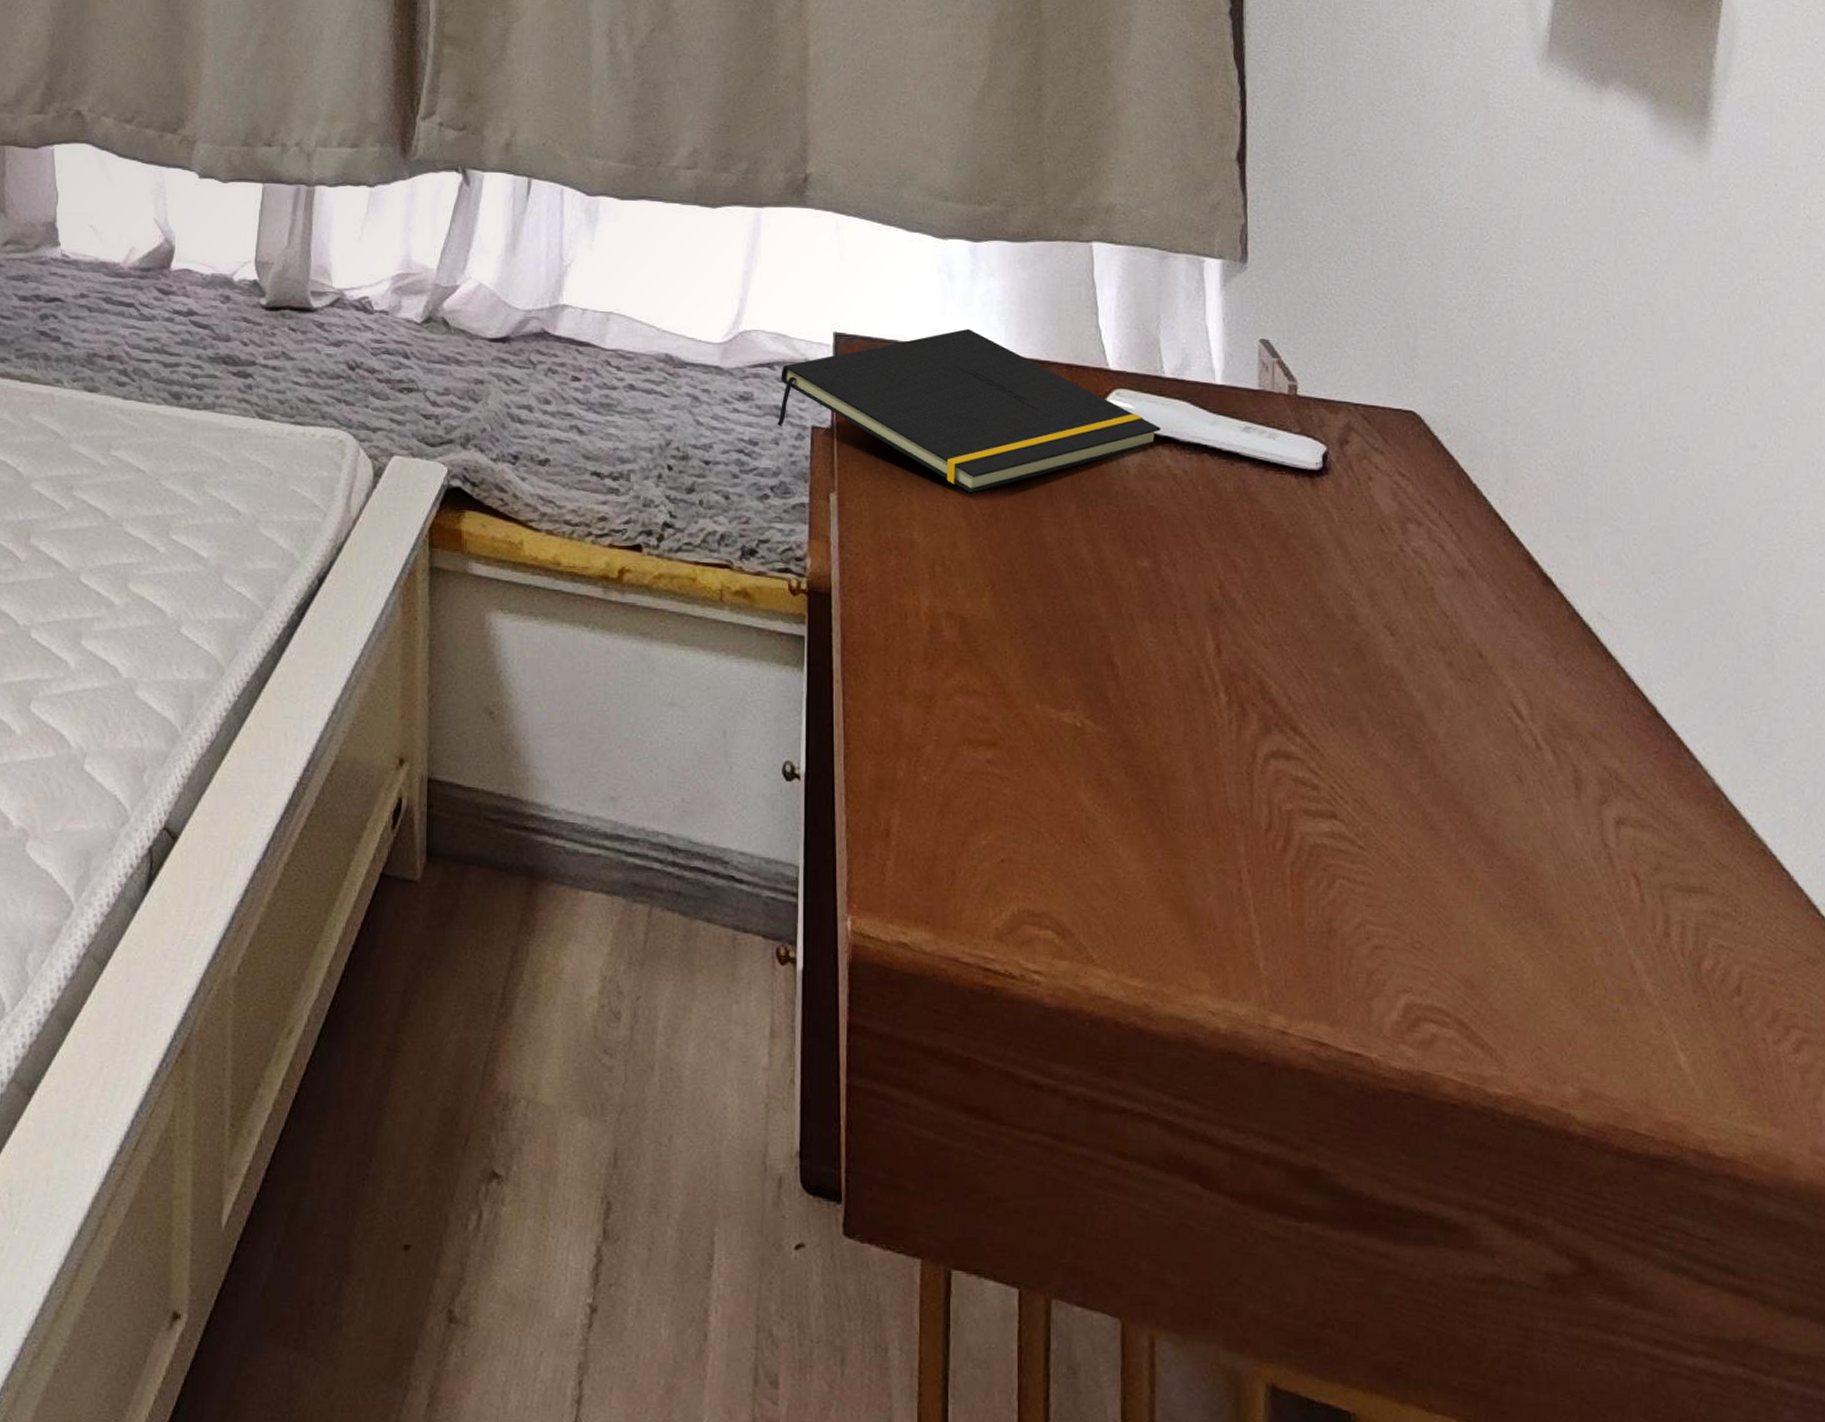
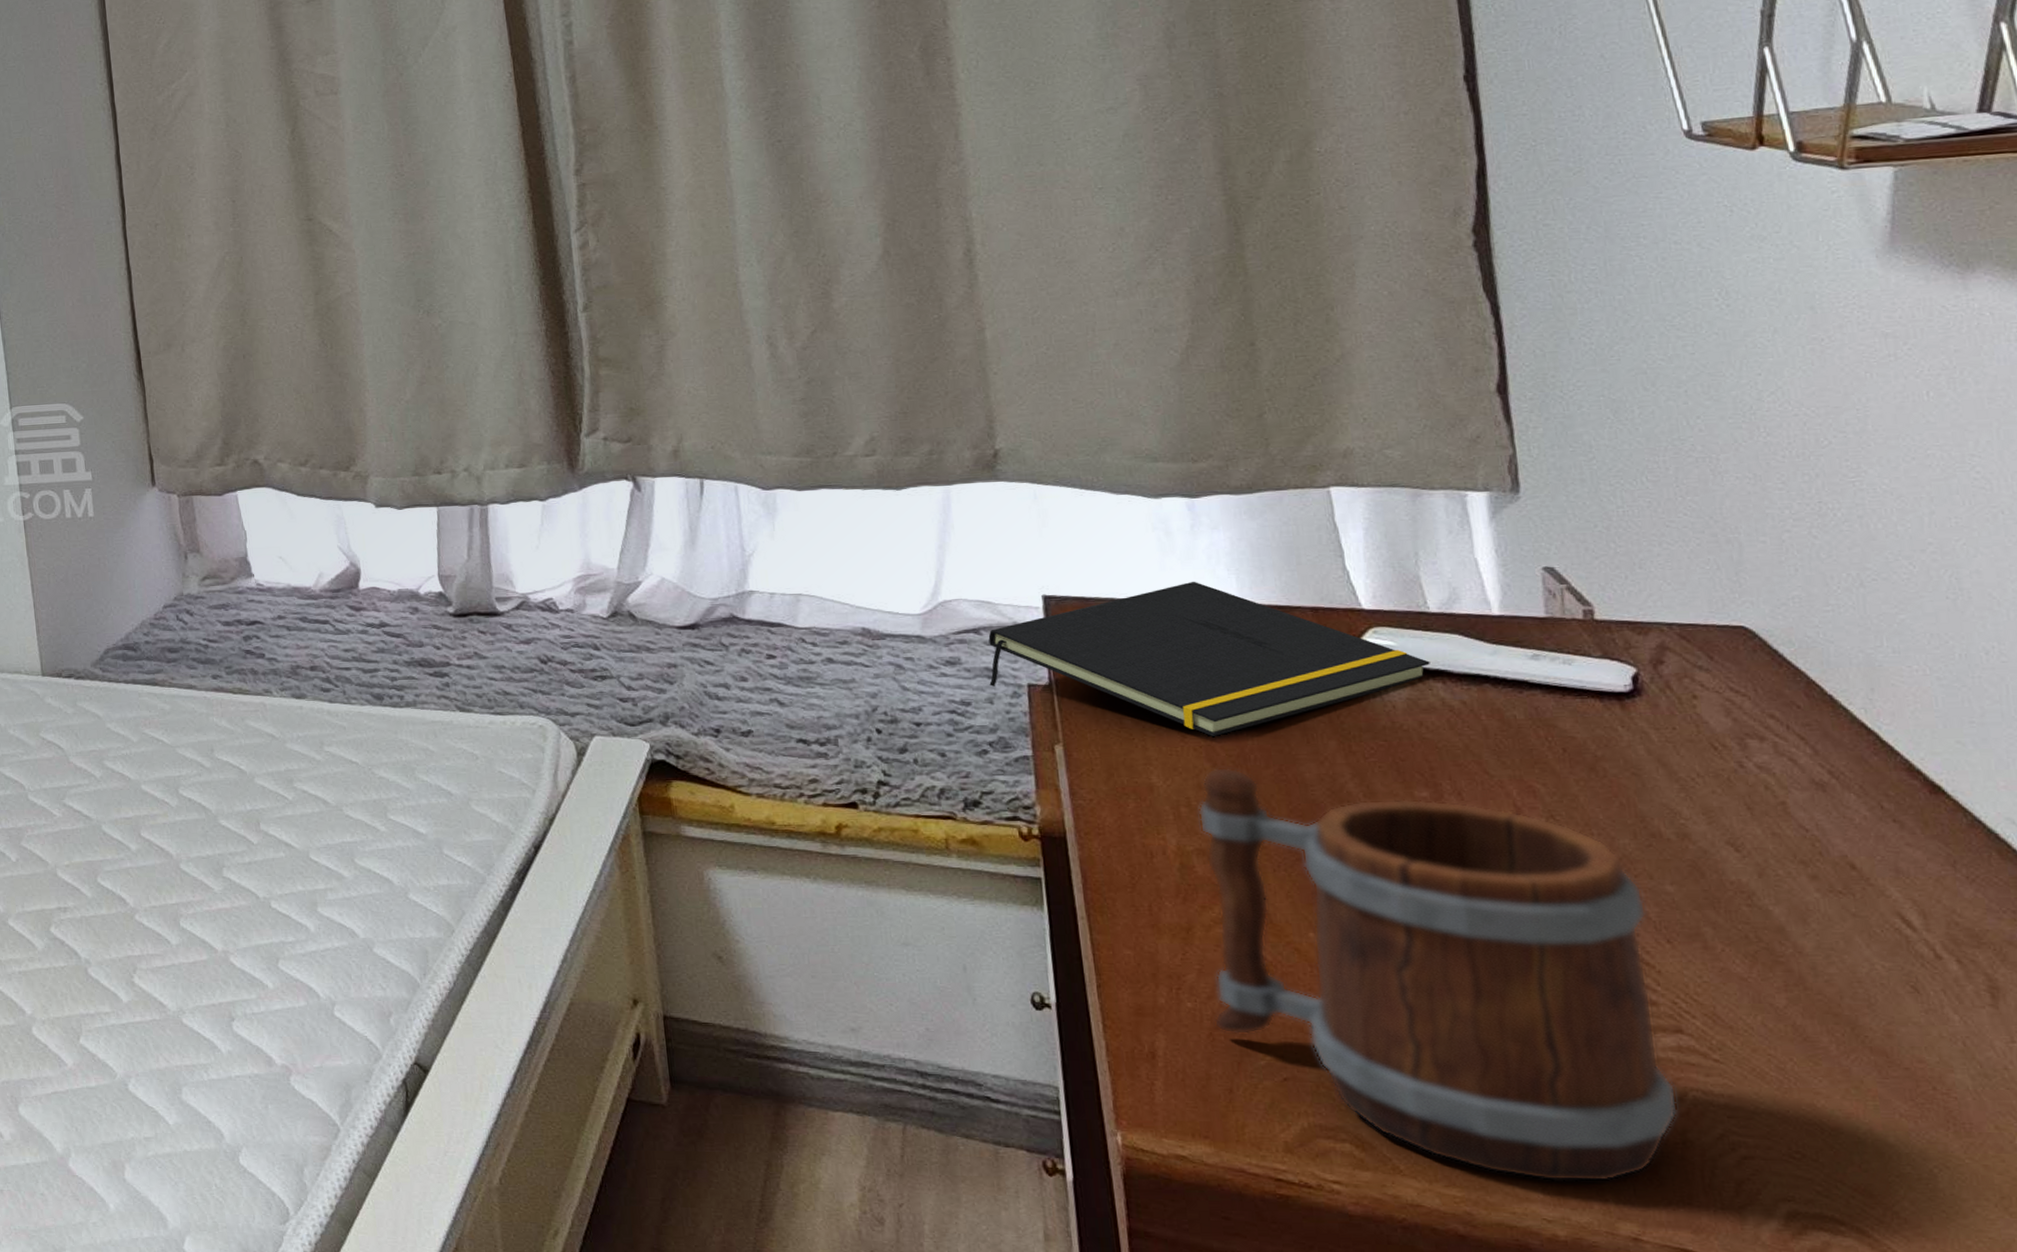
mug: none [944,525,1327,973] -> present [1198,767,1679,1182]

